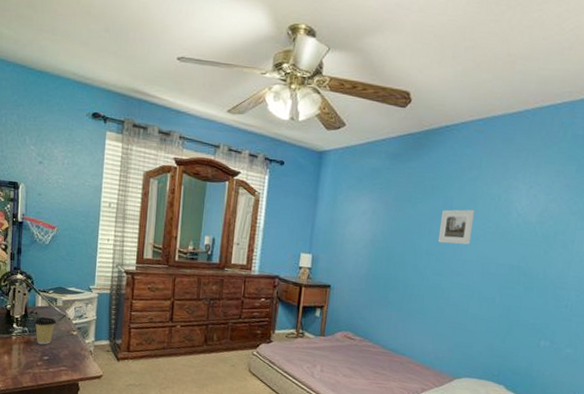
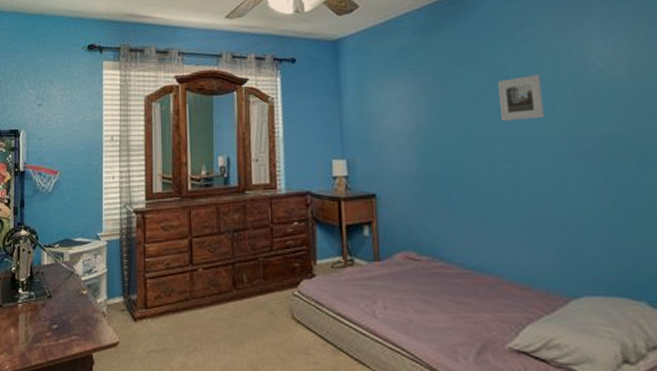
coffee cup: present [33,316,57,345] -> none [40,276,64,310]

